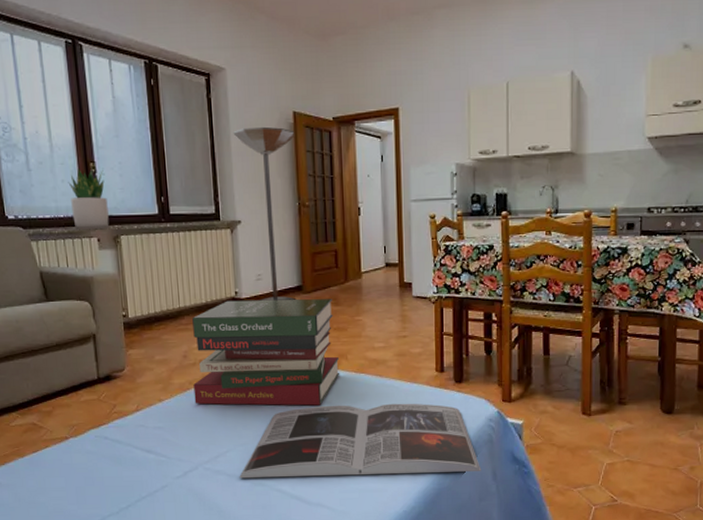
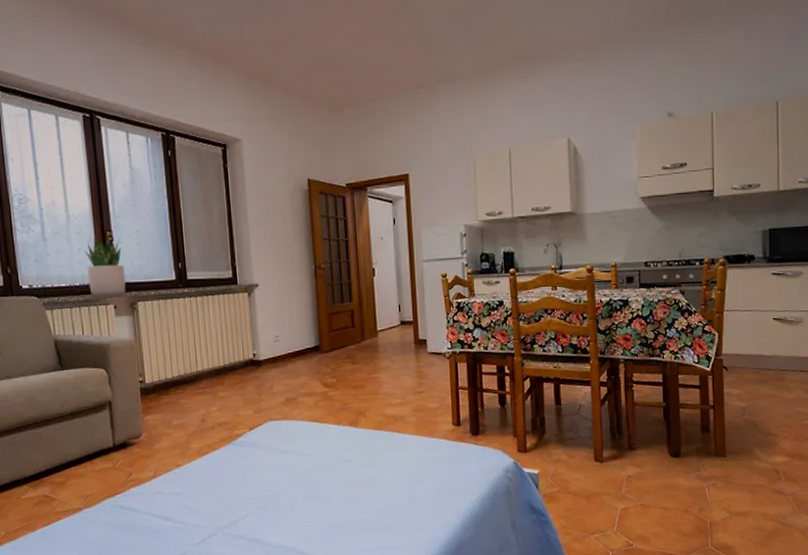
books: present [192,299,340,406] -> none [210,358,359,468]
floor lamp: present [233,126,297,301] -> none [249,193,314,362]
magazine: present [239,403,482,479] -> none [259,457,501,542]

